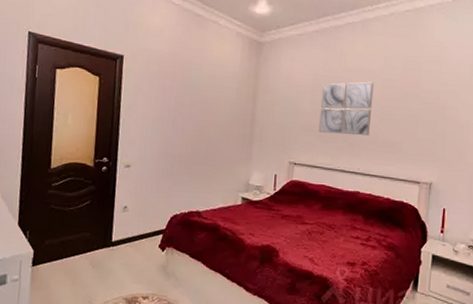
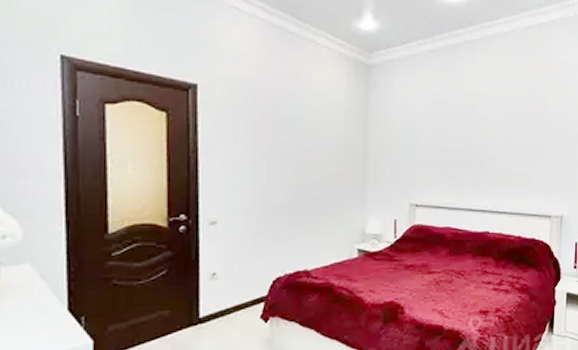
wall art: present [318,81,374,135] -> none [441,107,499,169]

